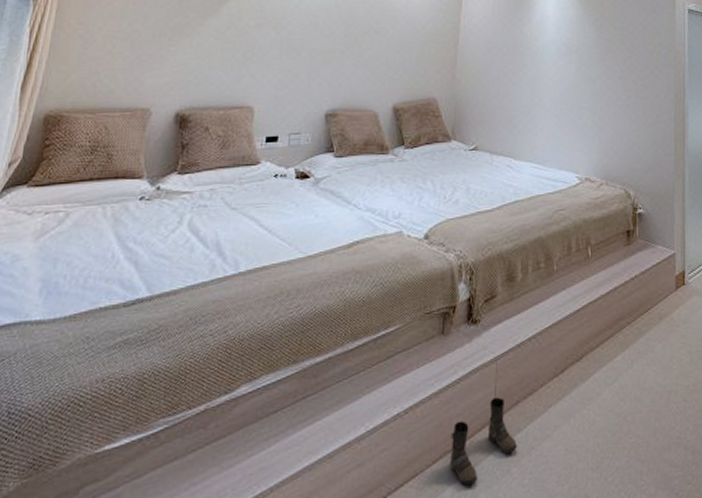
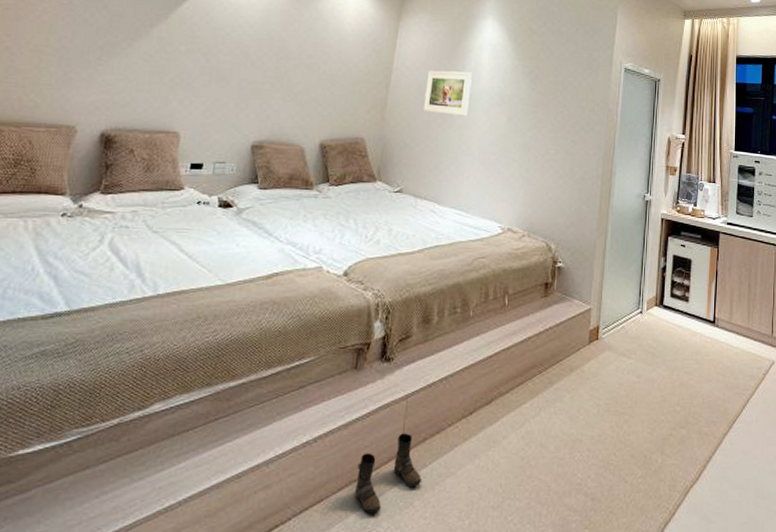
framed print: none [492,25,539,69] -> present [422,70,472,116]

